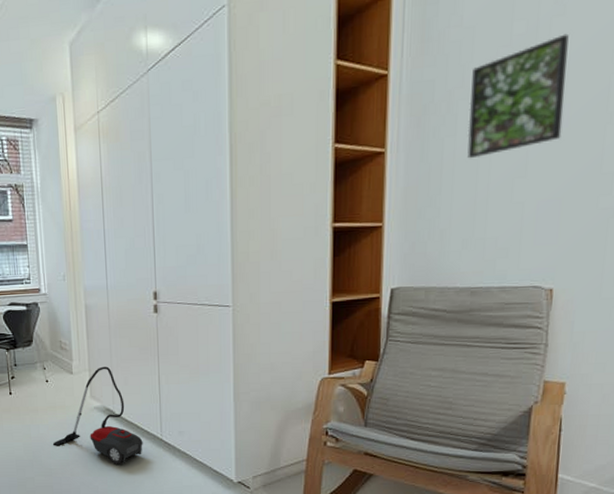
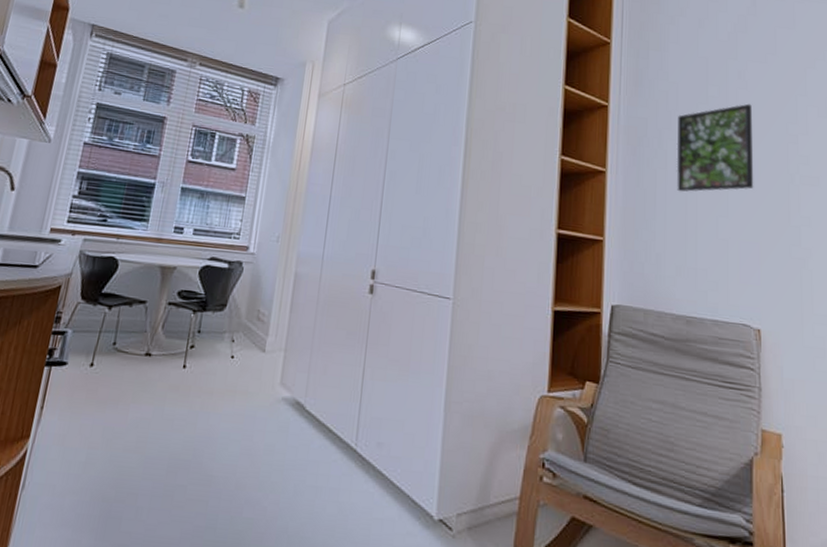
vacuum cleaner: present [53,366,143,464] -> none [222,348,333,479]

